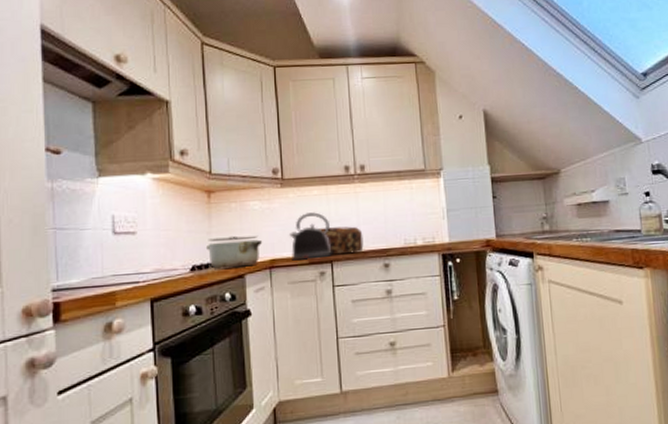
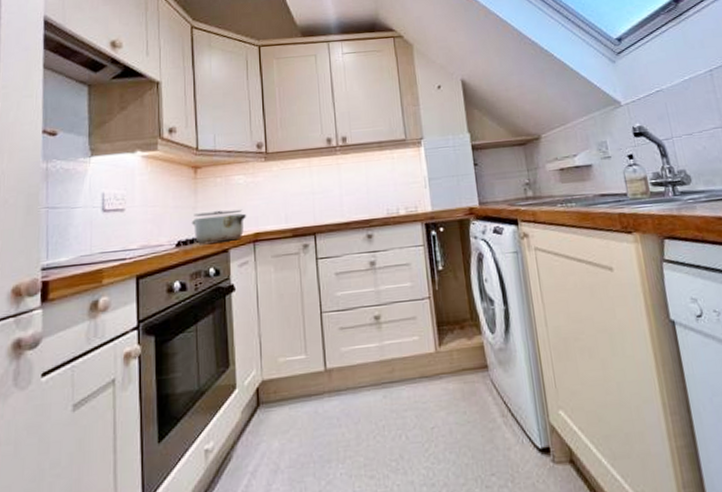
kettle: present [289,212,334,261] -> none [273,184,317,234]
bread loaf: present [318,226,364,255] -> none [302,197,347,227]

